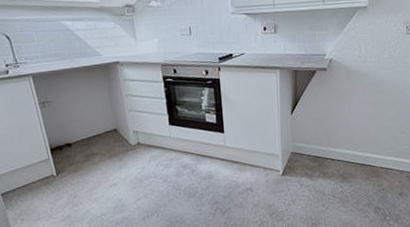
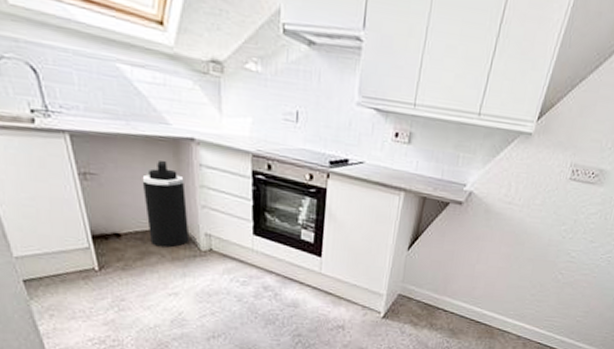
trash can: none [84,81,122,148] -> present [142,160,190,248]

